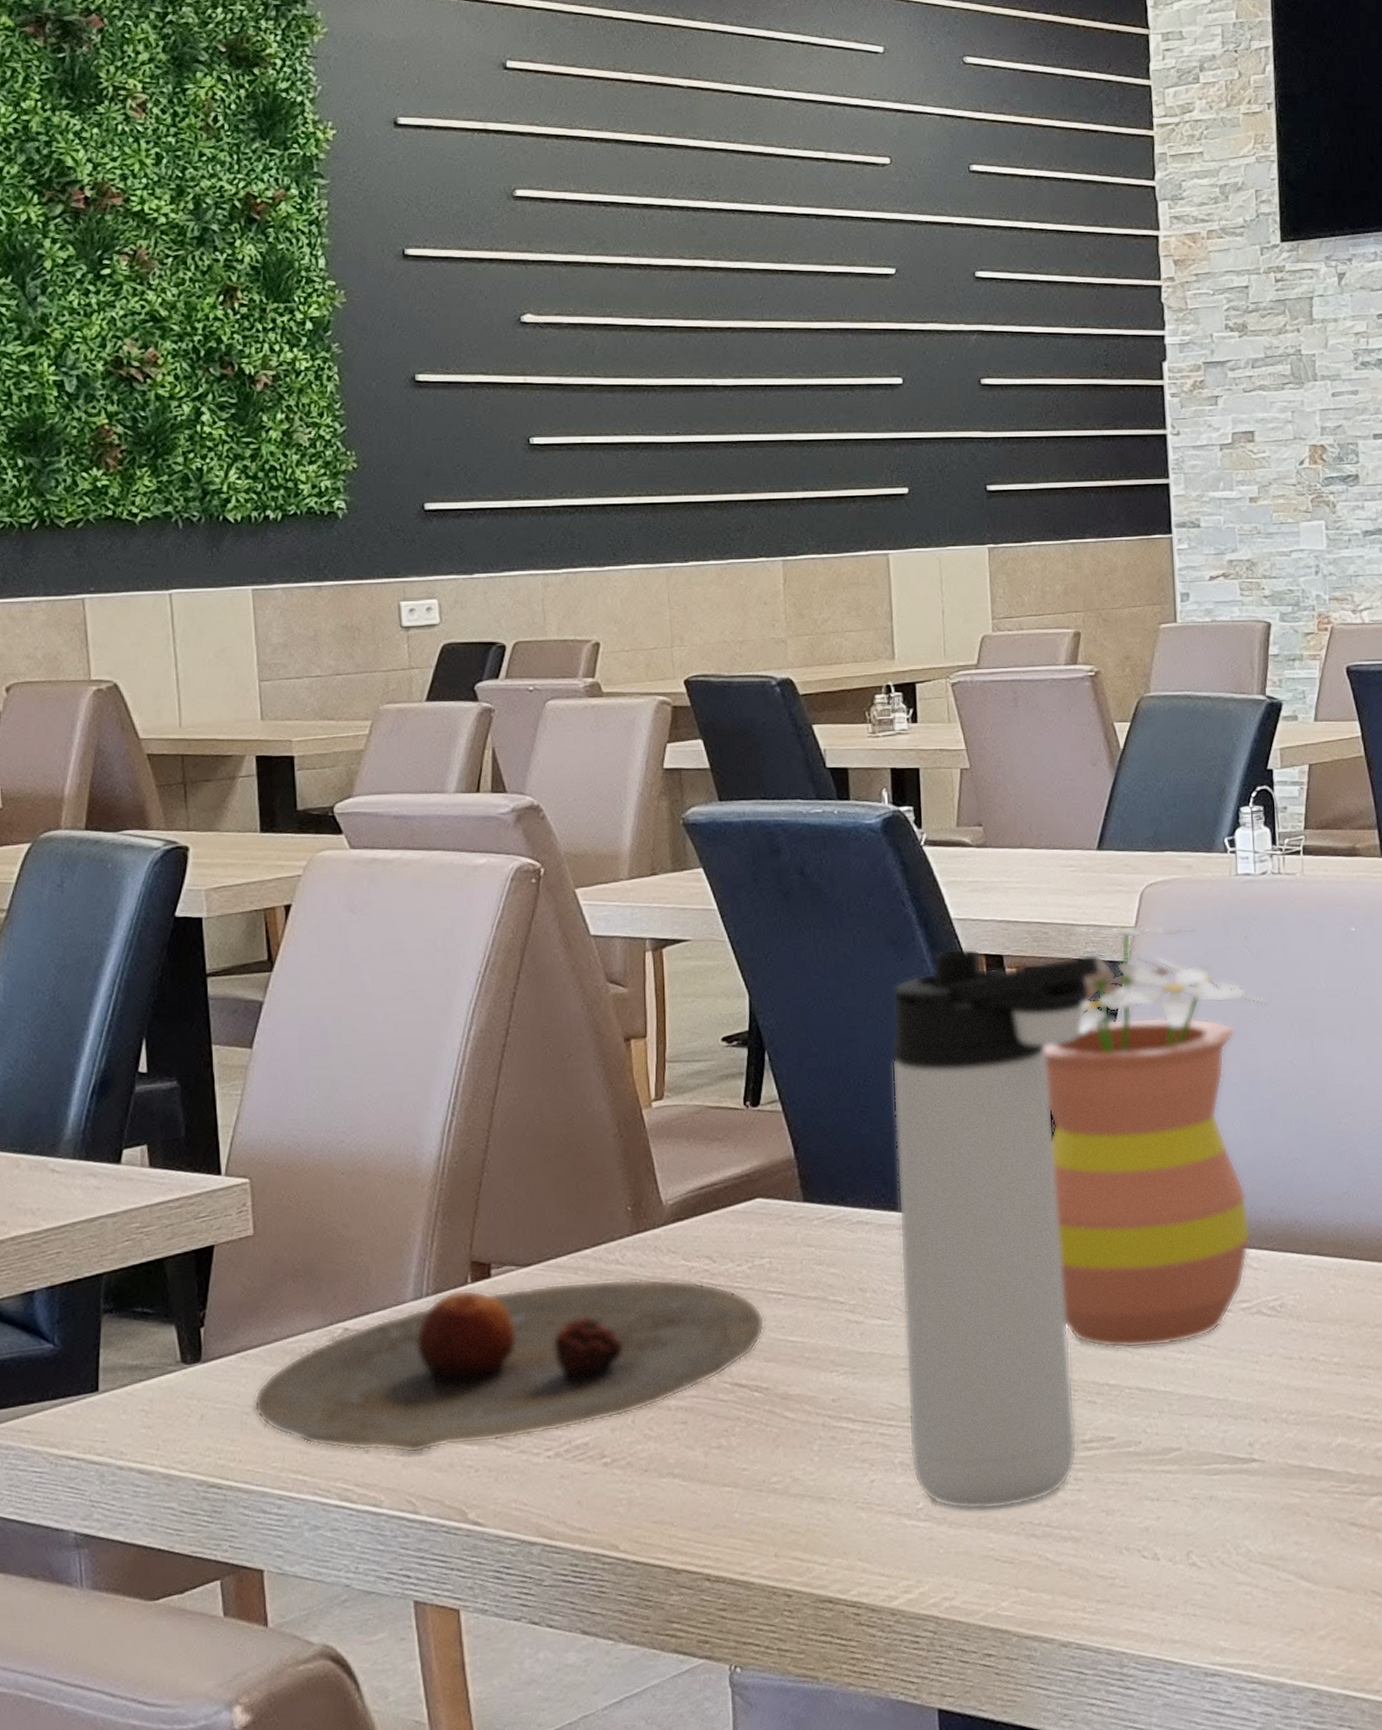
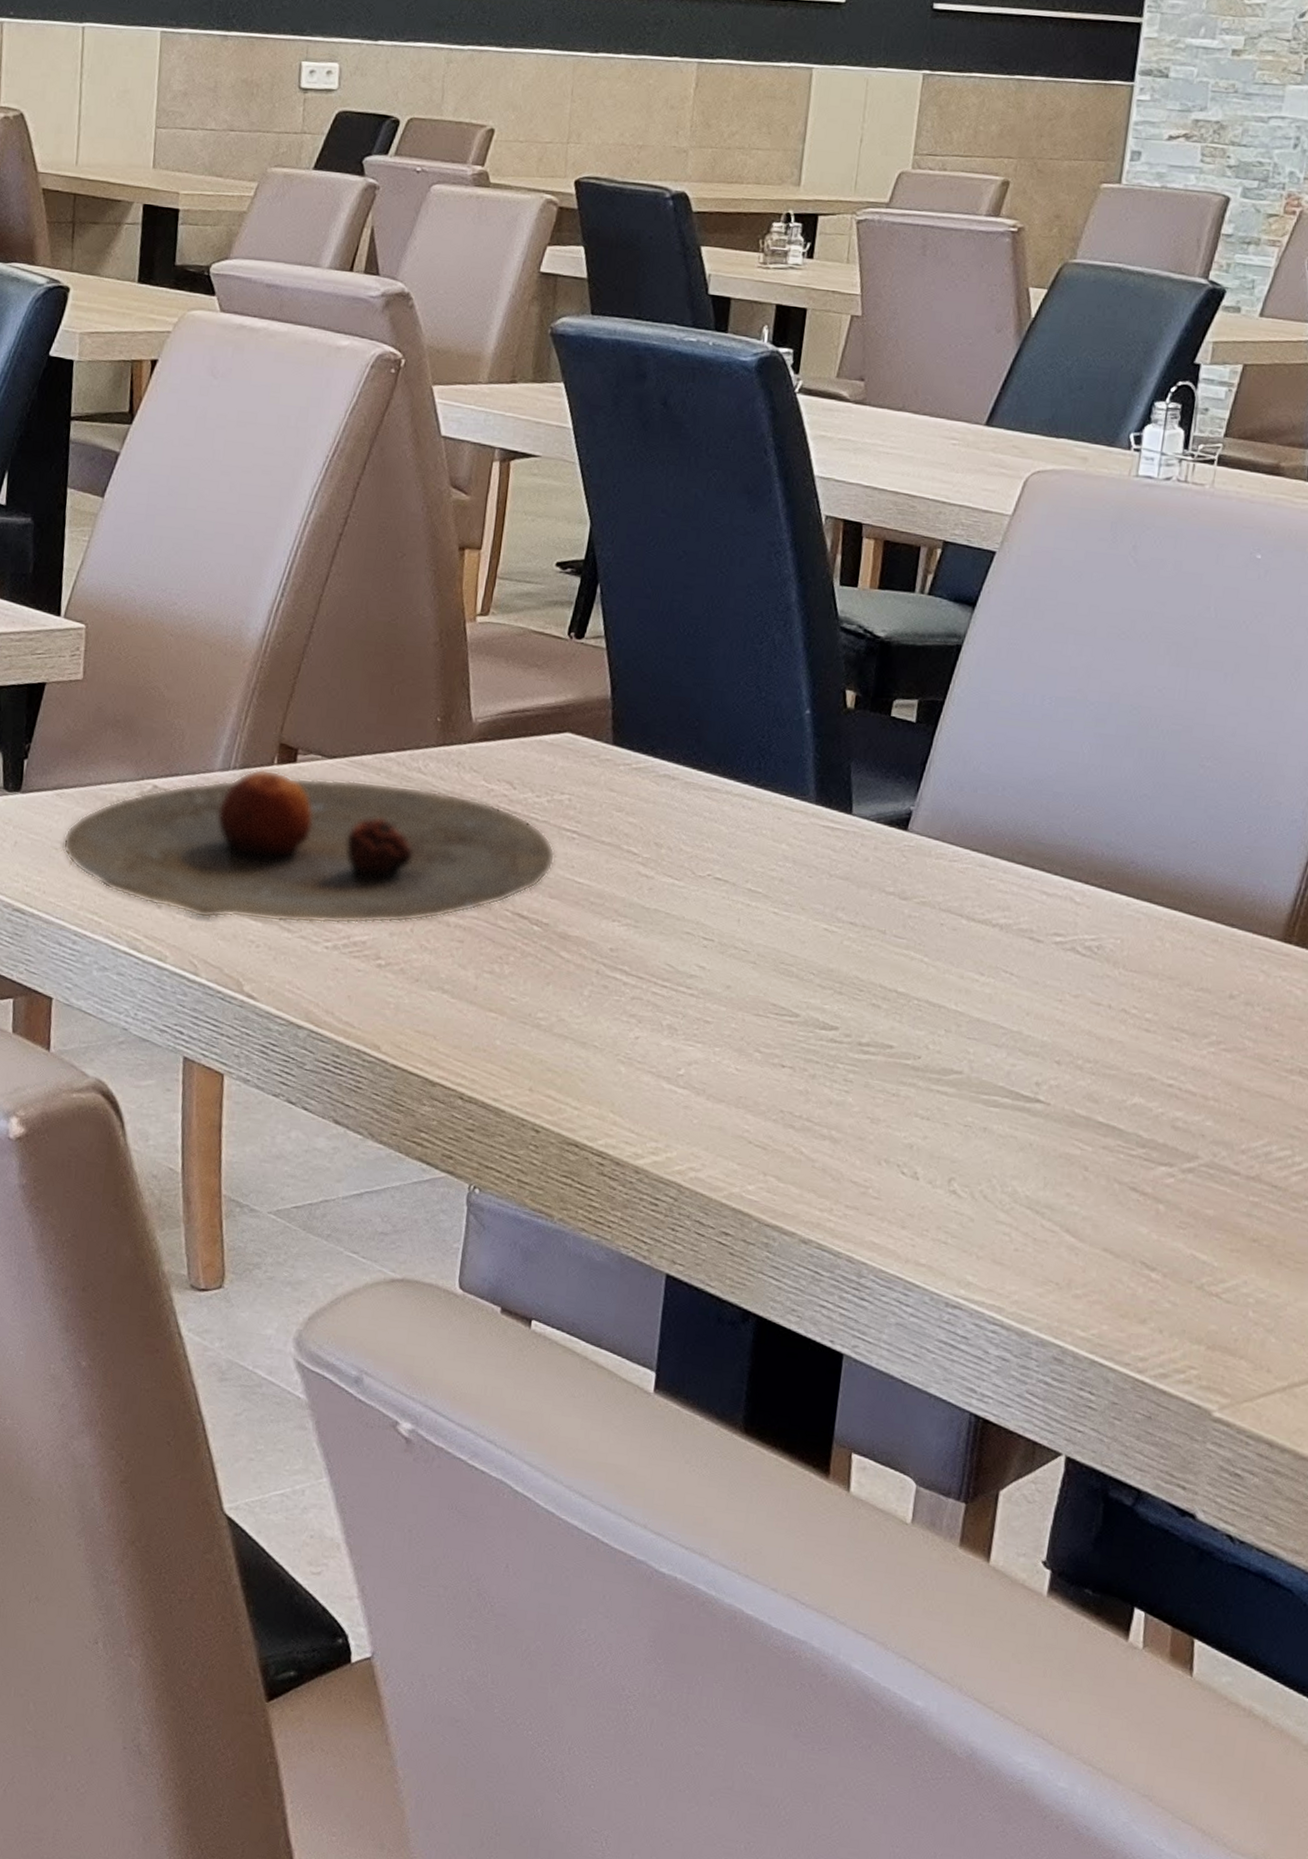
thermos bottle: present [891,948,1100,1510] -> none [678,507,966,1094]
flowerpot: present [1043,925,1269,1349] -> none [862,504,1147,965]

